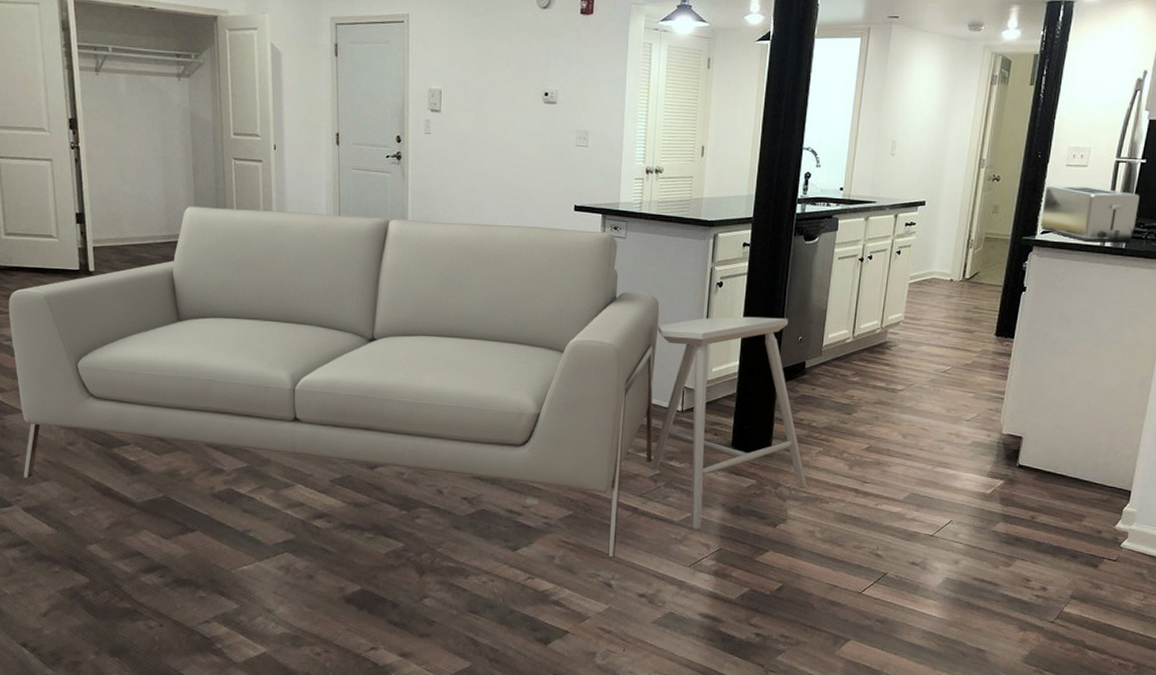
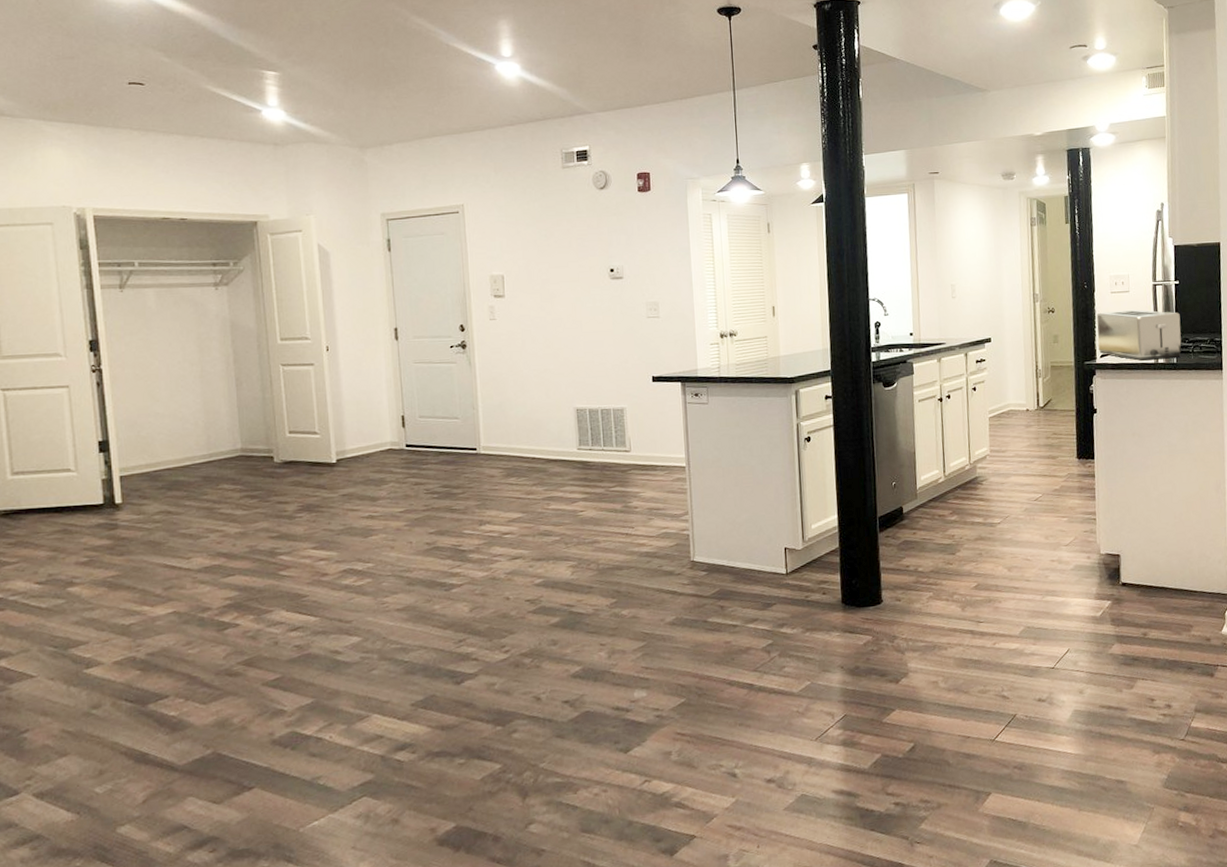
sofa: present [9,206,660,557] -> none [16,399,763,758]
bar stool: present [649,316,806,529] -> none [751,465,922,698]

